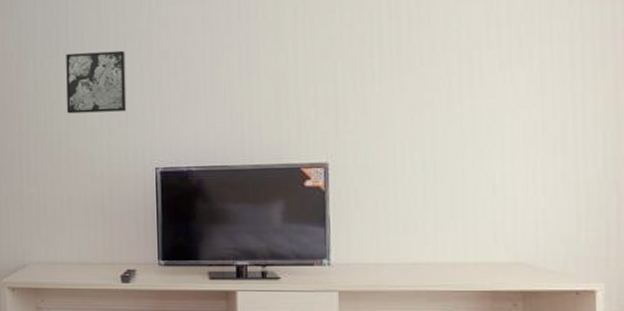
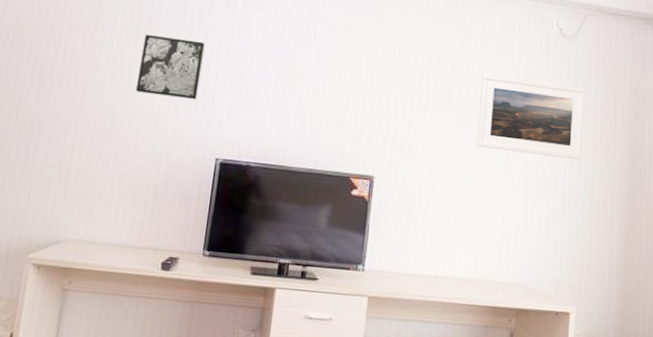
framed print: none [448,14,599,111] -> present [476,73,585,160]

